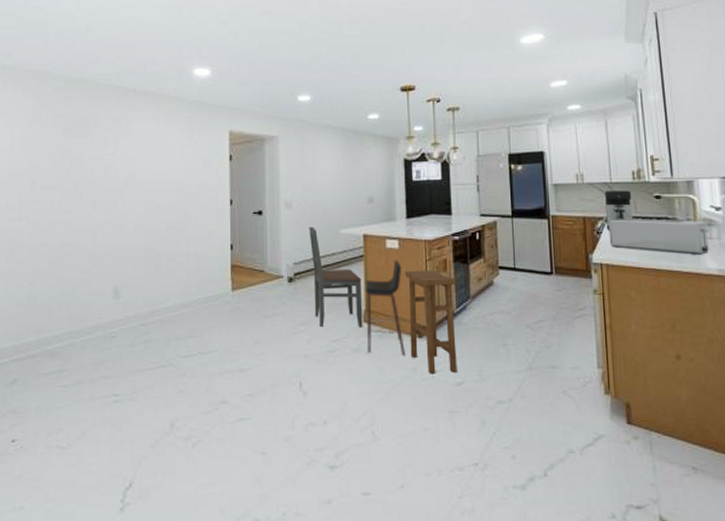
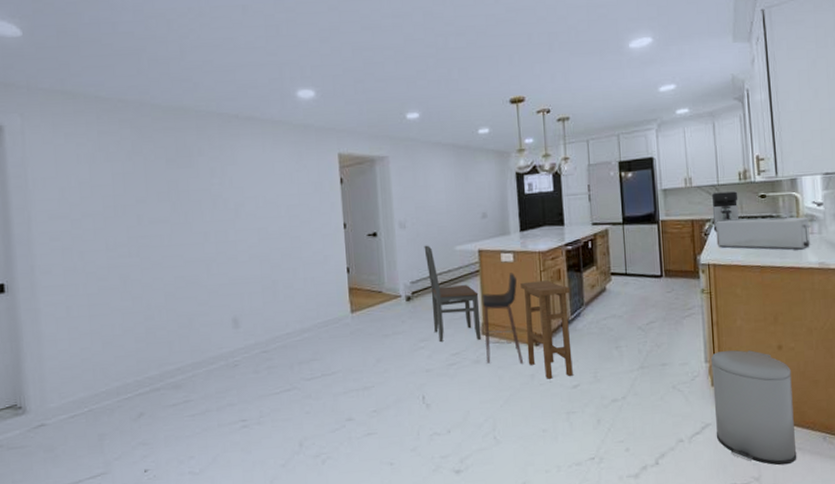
pedal bin: none [604,357,699,488] -> present [711,350,797,465]

